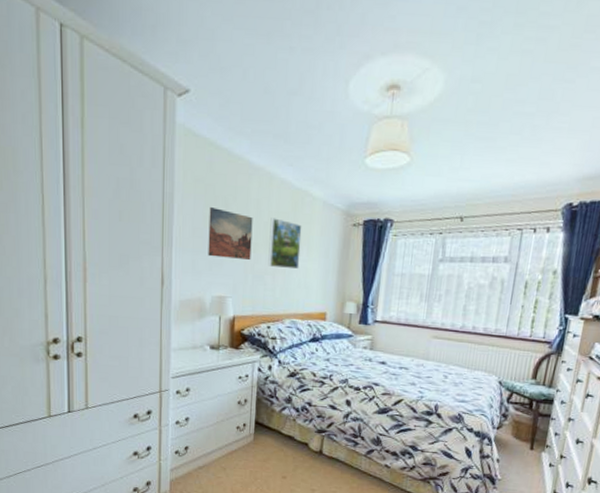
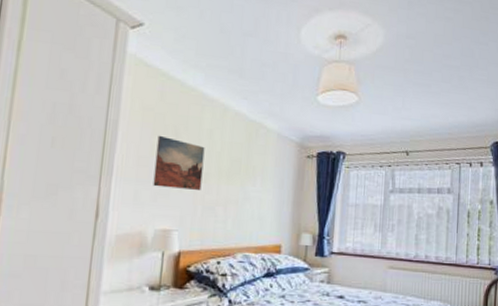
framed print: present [268,218,302,269] -> none [219,148,256,199]

